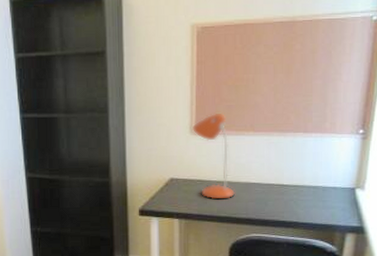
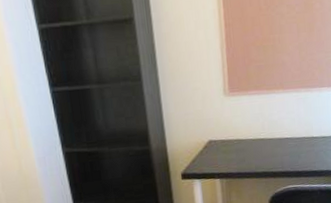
desk lamp: present [191,112,235,200] -> none [225,73,270,158]

